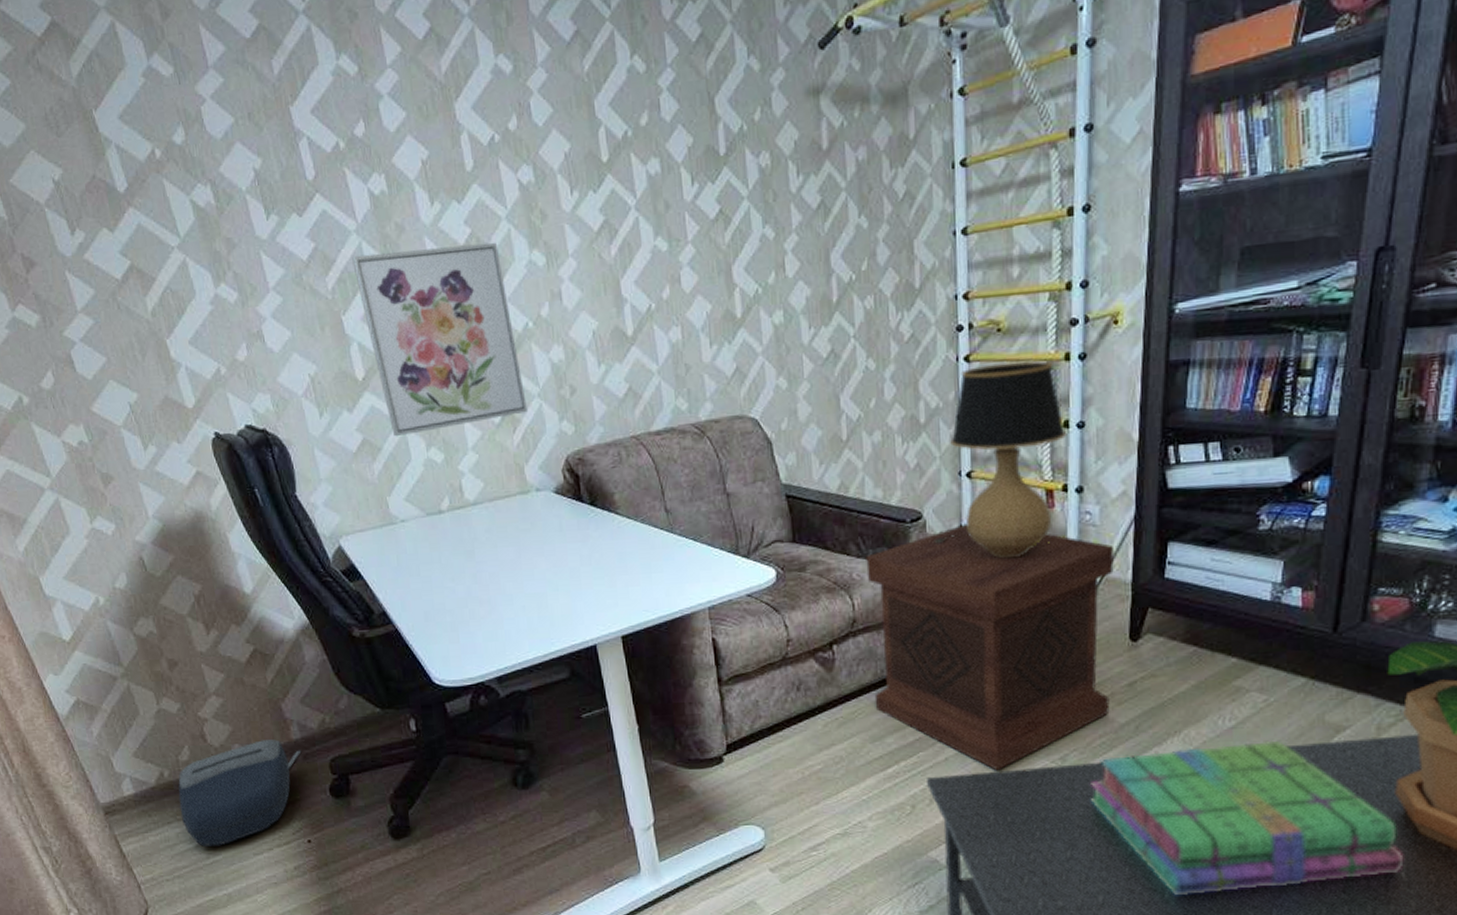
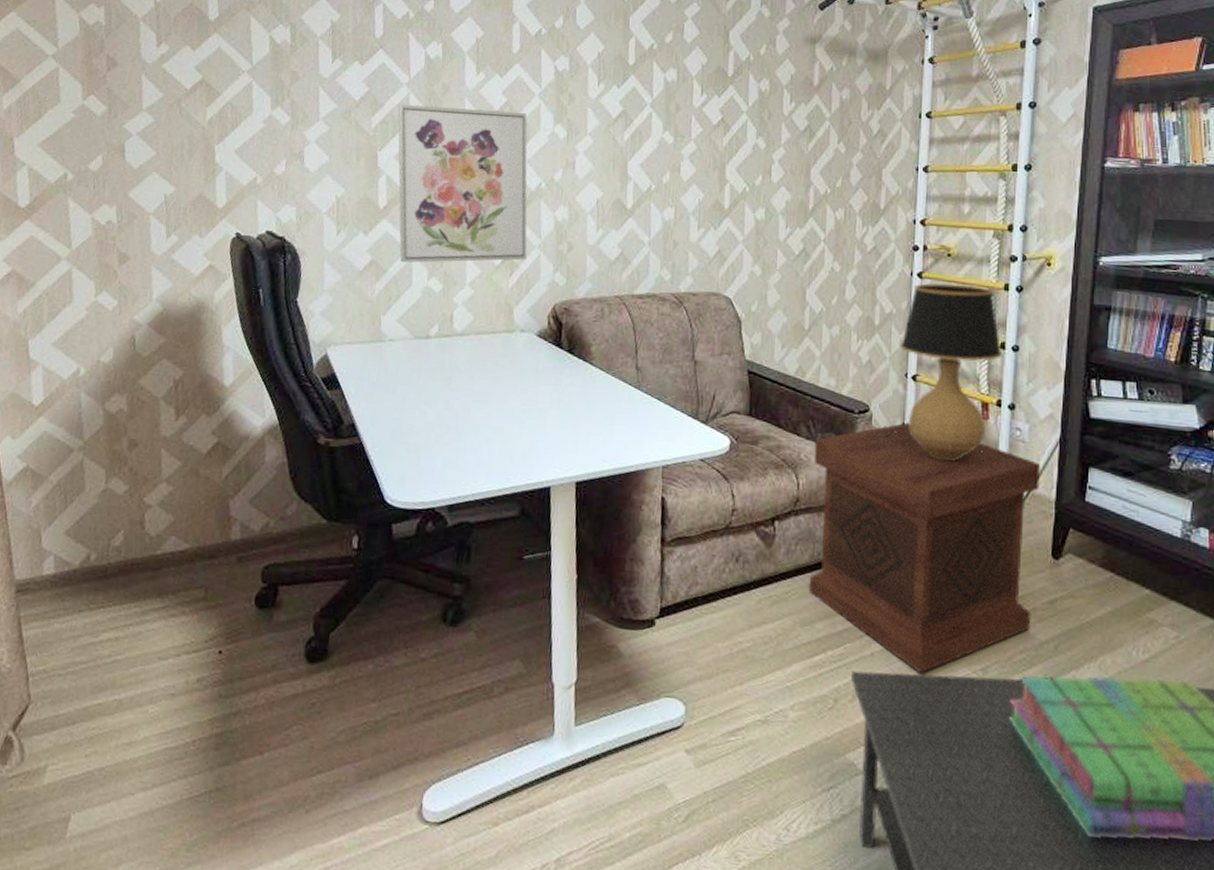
backpack: present [178,739,302,846] -> none [94,535,237,644]

